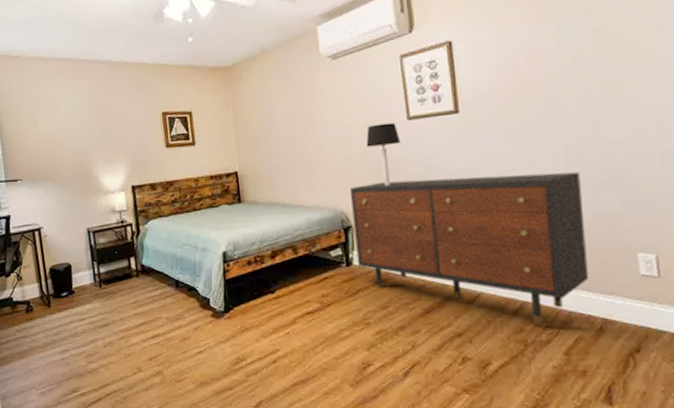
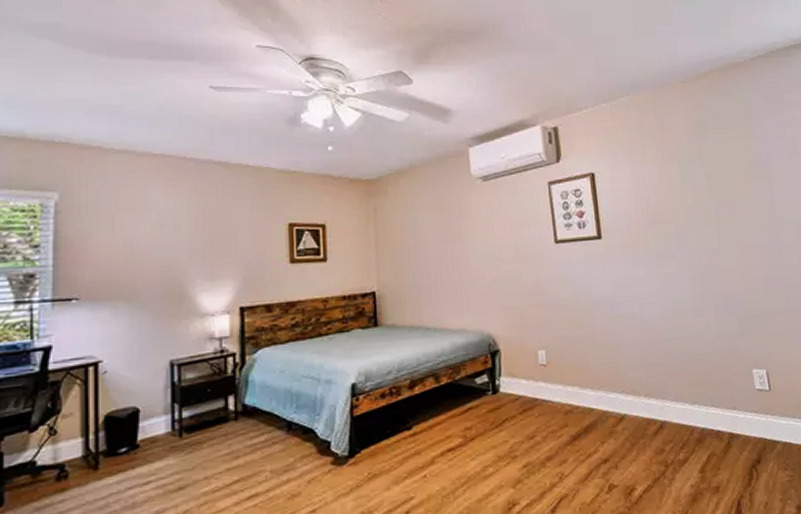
dresser: present [349,172,590,325] -> none [497,296,717,444]
table lamp: present [366,122,401,186] -> none [515,245,549,308]

